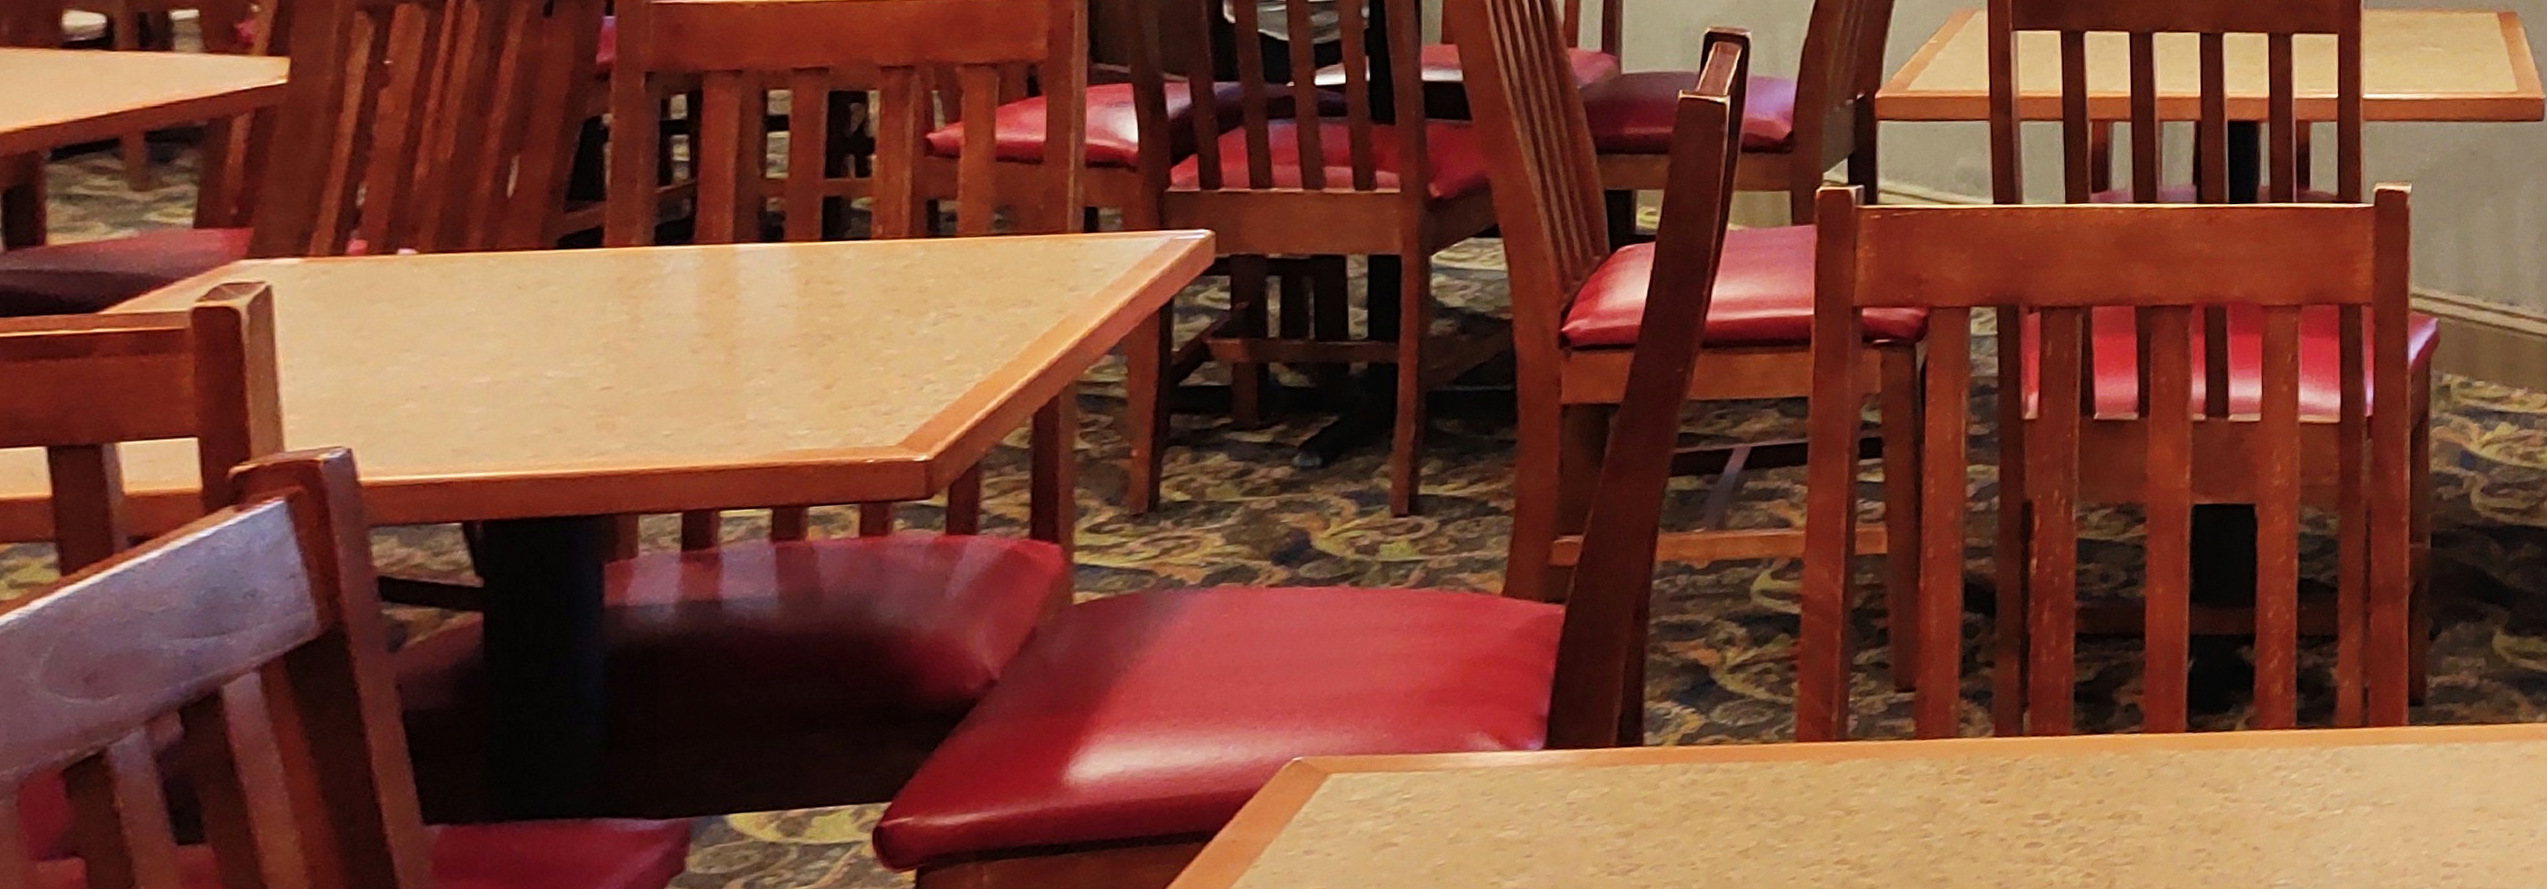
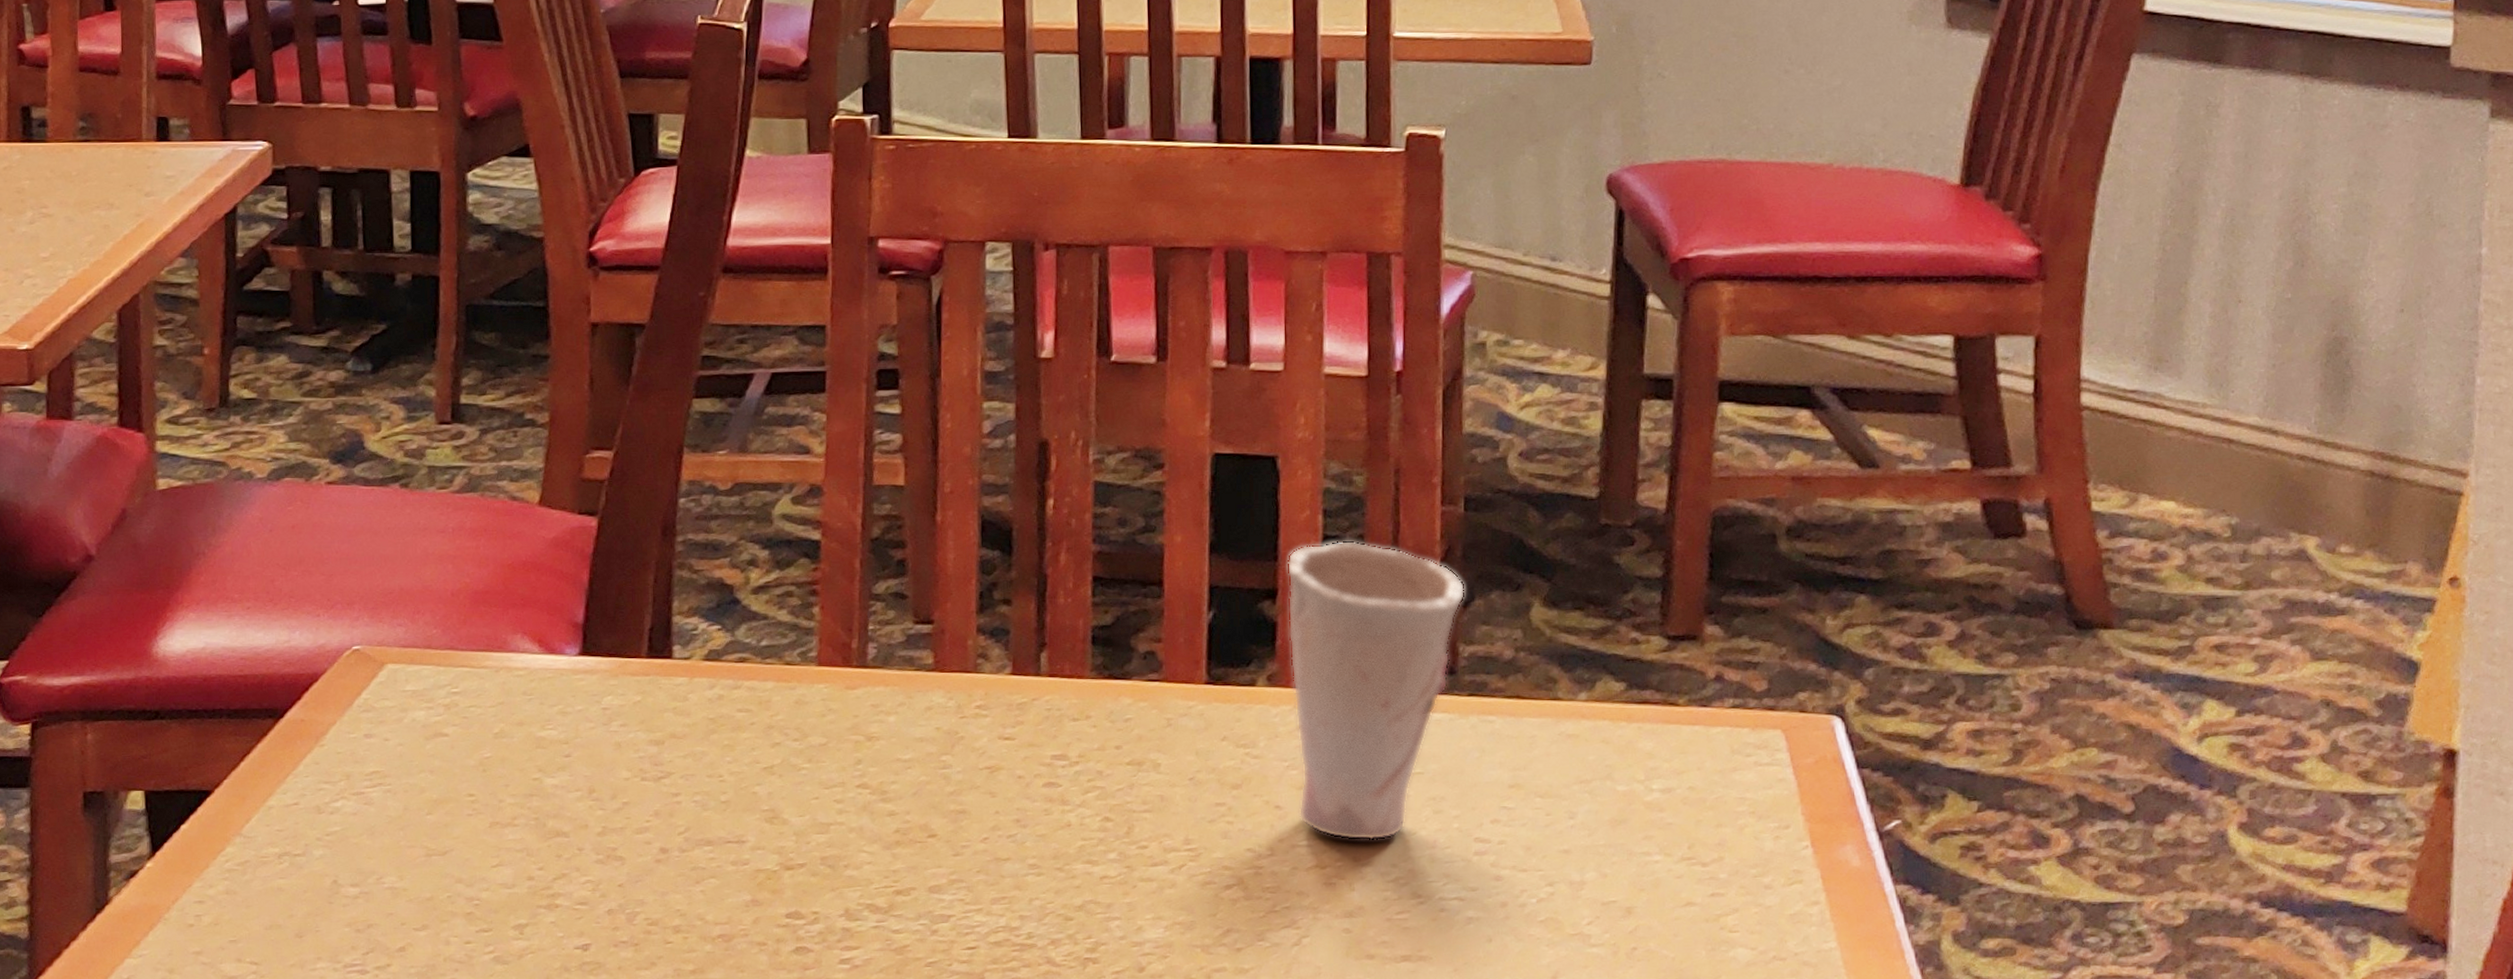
cup: none [2264,581,2433,876] -> present [1287,540,1465,841]

